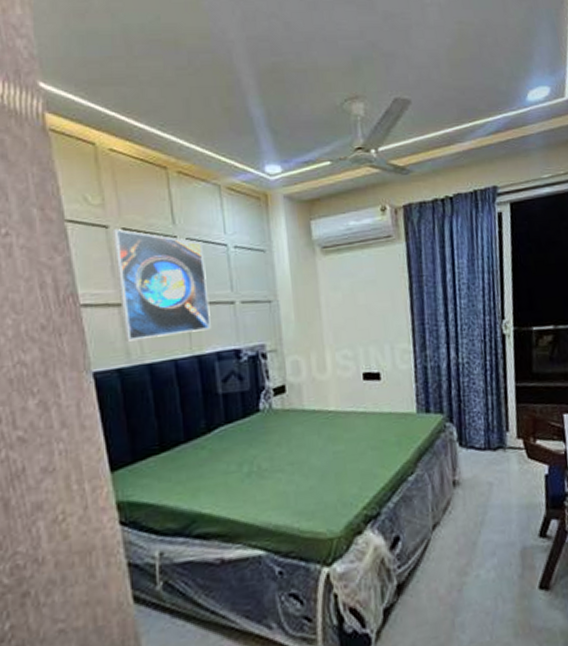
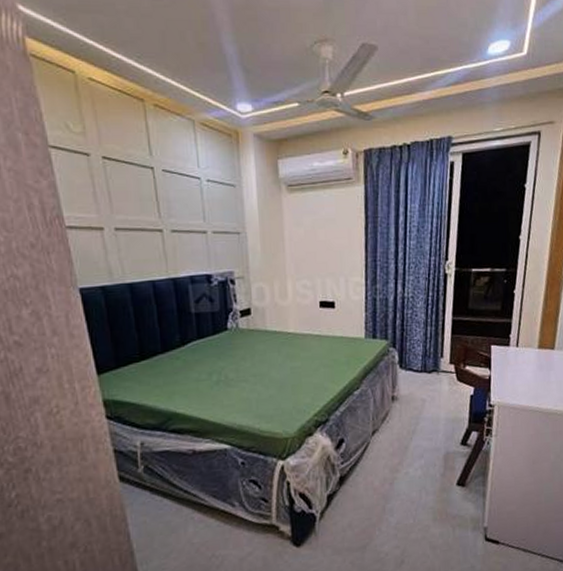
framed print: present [112,228,211,342] -> none [93,156,185,262]

